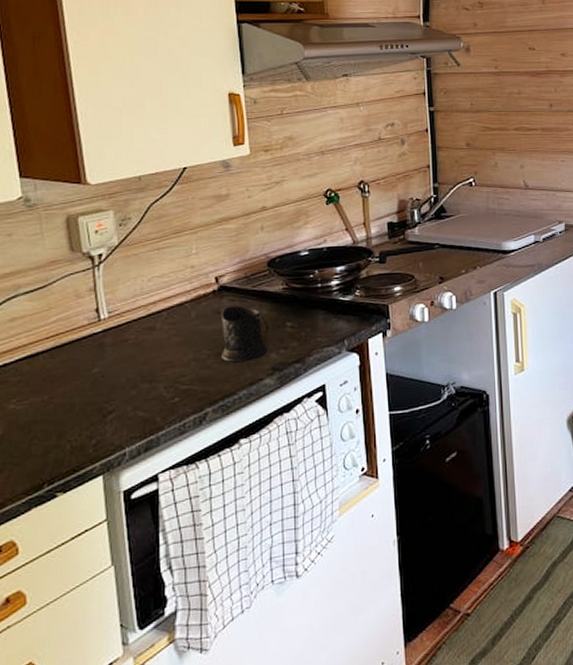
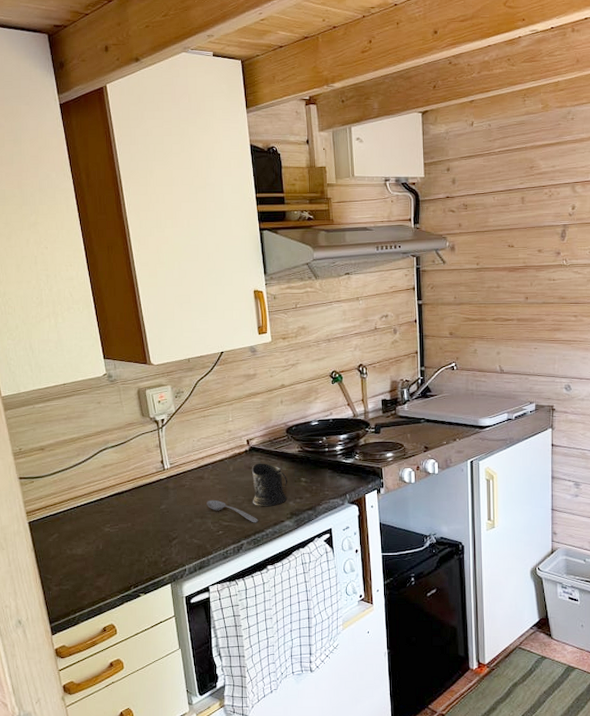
soupspoon: none [158,356,229,384] -> present [206,499,258,523]

